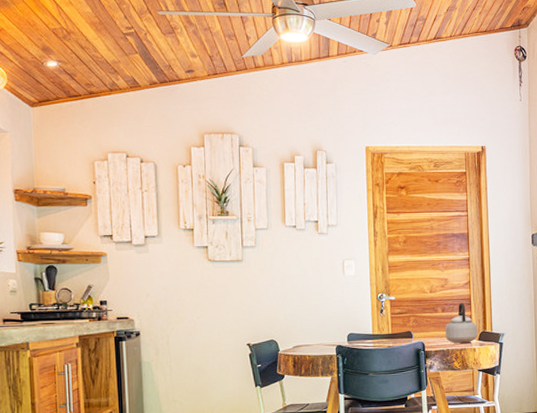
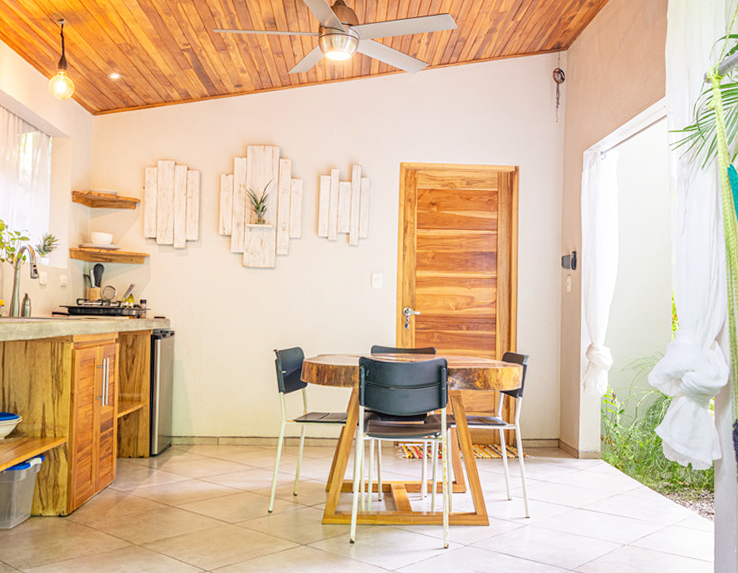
teapot: present [445,302,478,344] -> none [468,321,501,363]

